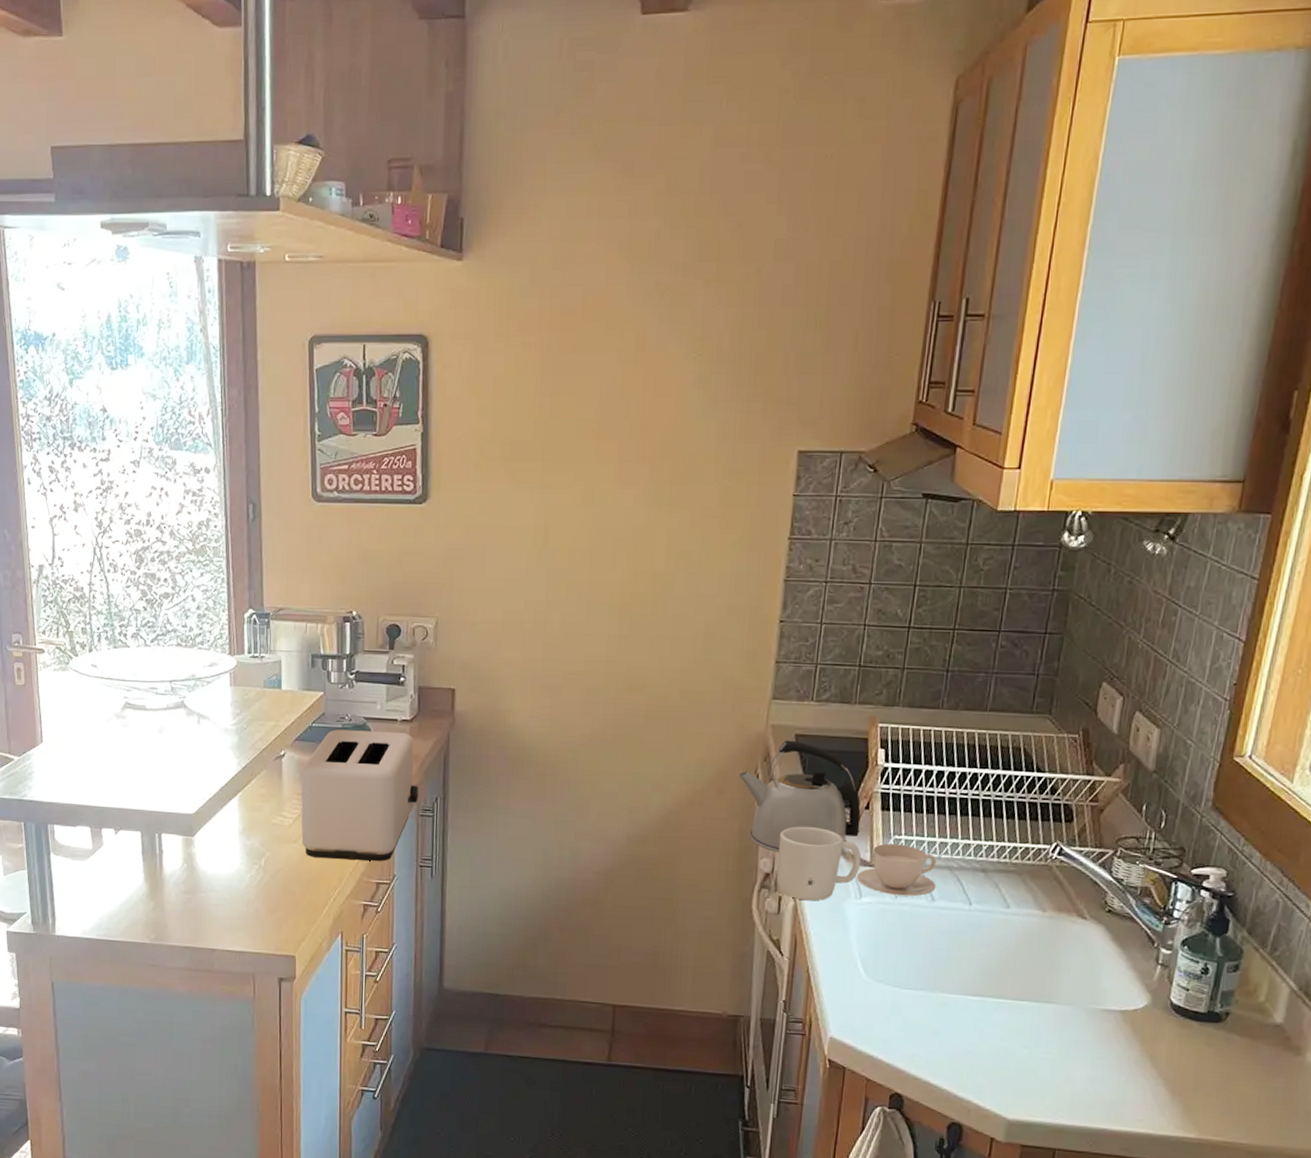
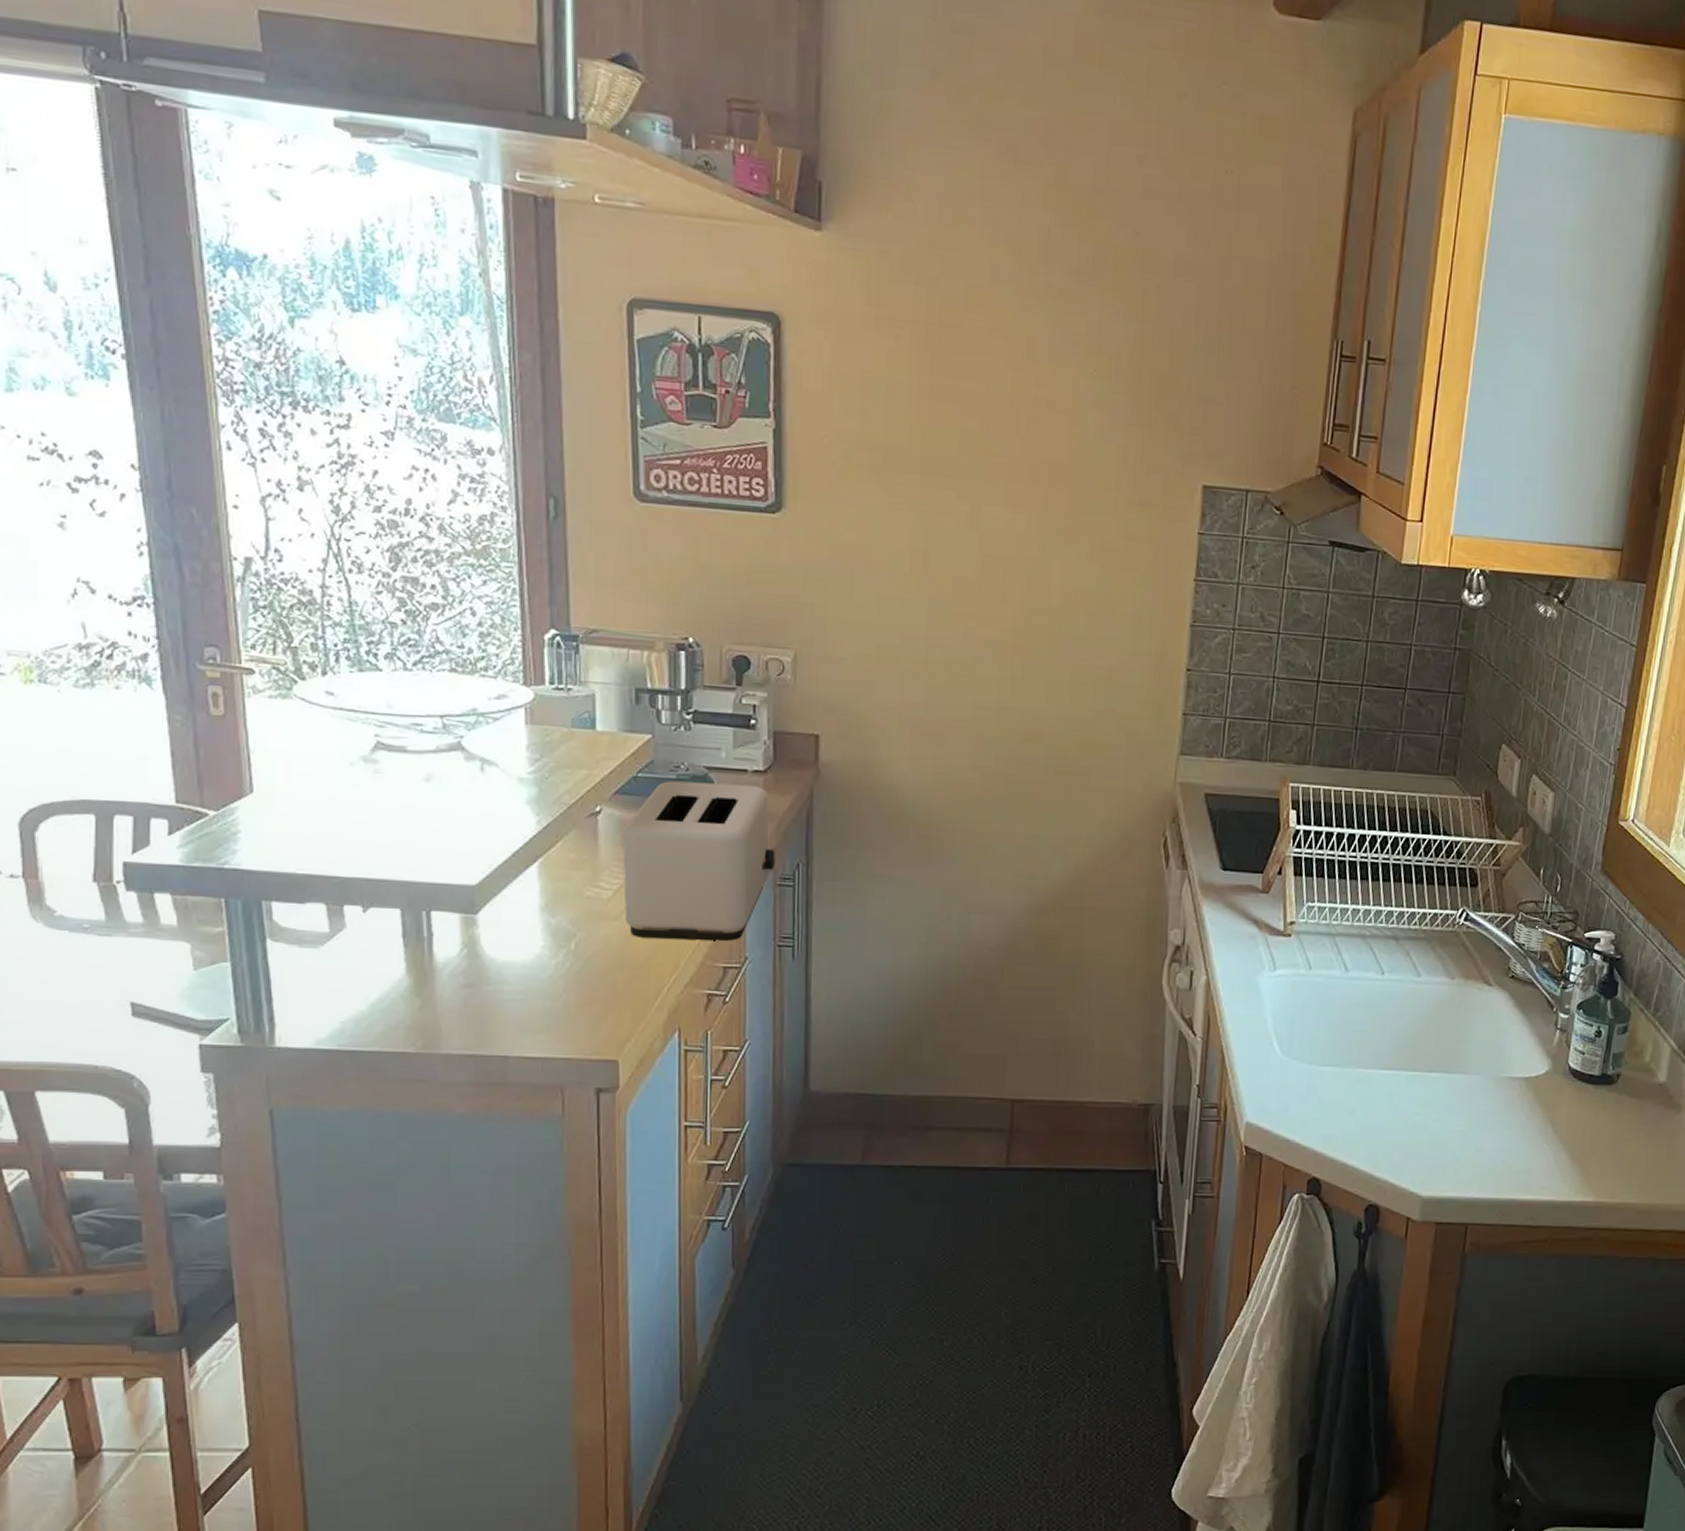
kettle: present [738,740,861,854] -> none [1145,800,1274,924]
mug: present [776,826,862,901] -> none [1187,893,1275,975]
teacup: present [856,843,937,897] -> none [1269,911,1350,967]

